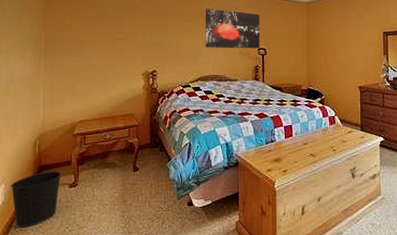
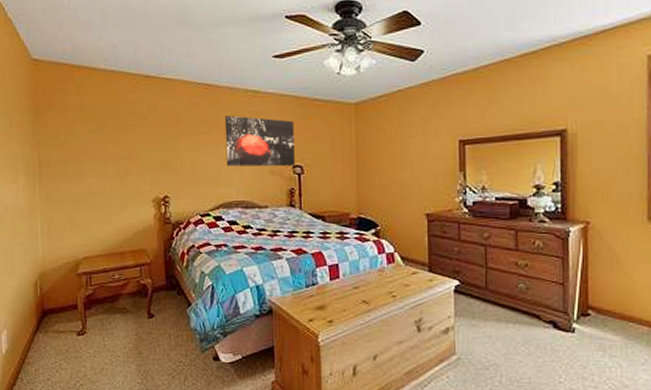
wastebasket: present [11,171,61,228] -> none [13,316,67,380]

